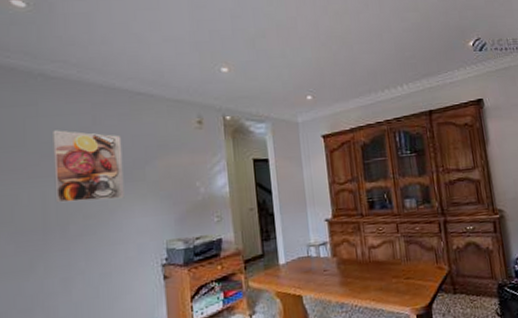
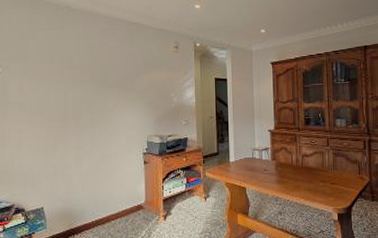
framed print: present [53,130,125,203] -> none [72,48,120,102]

